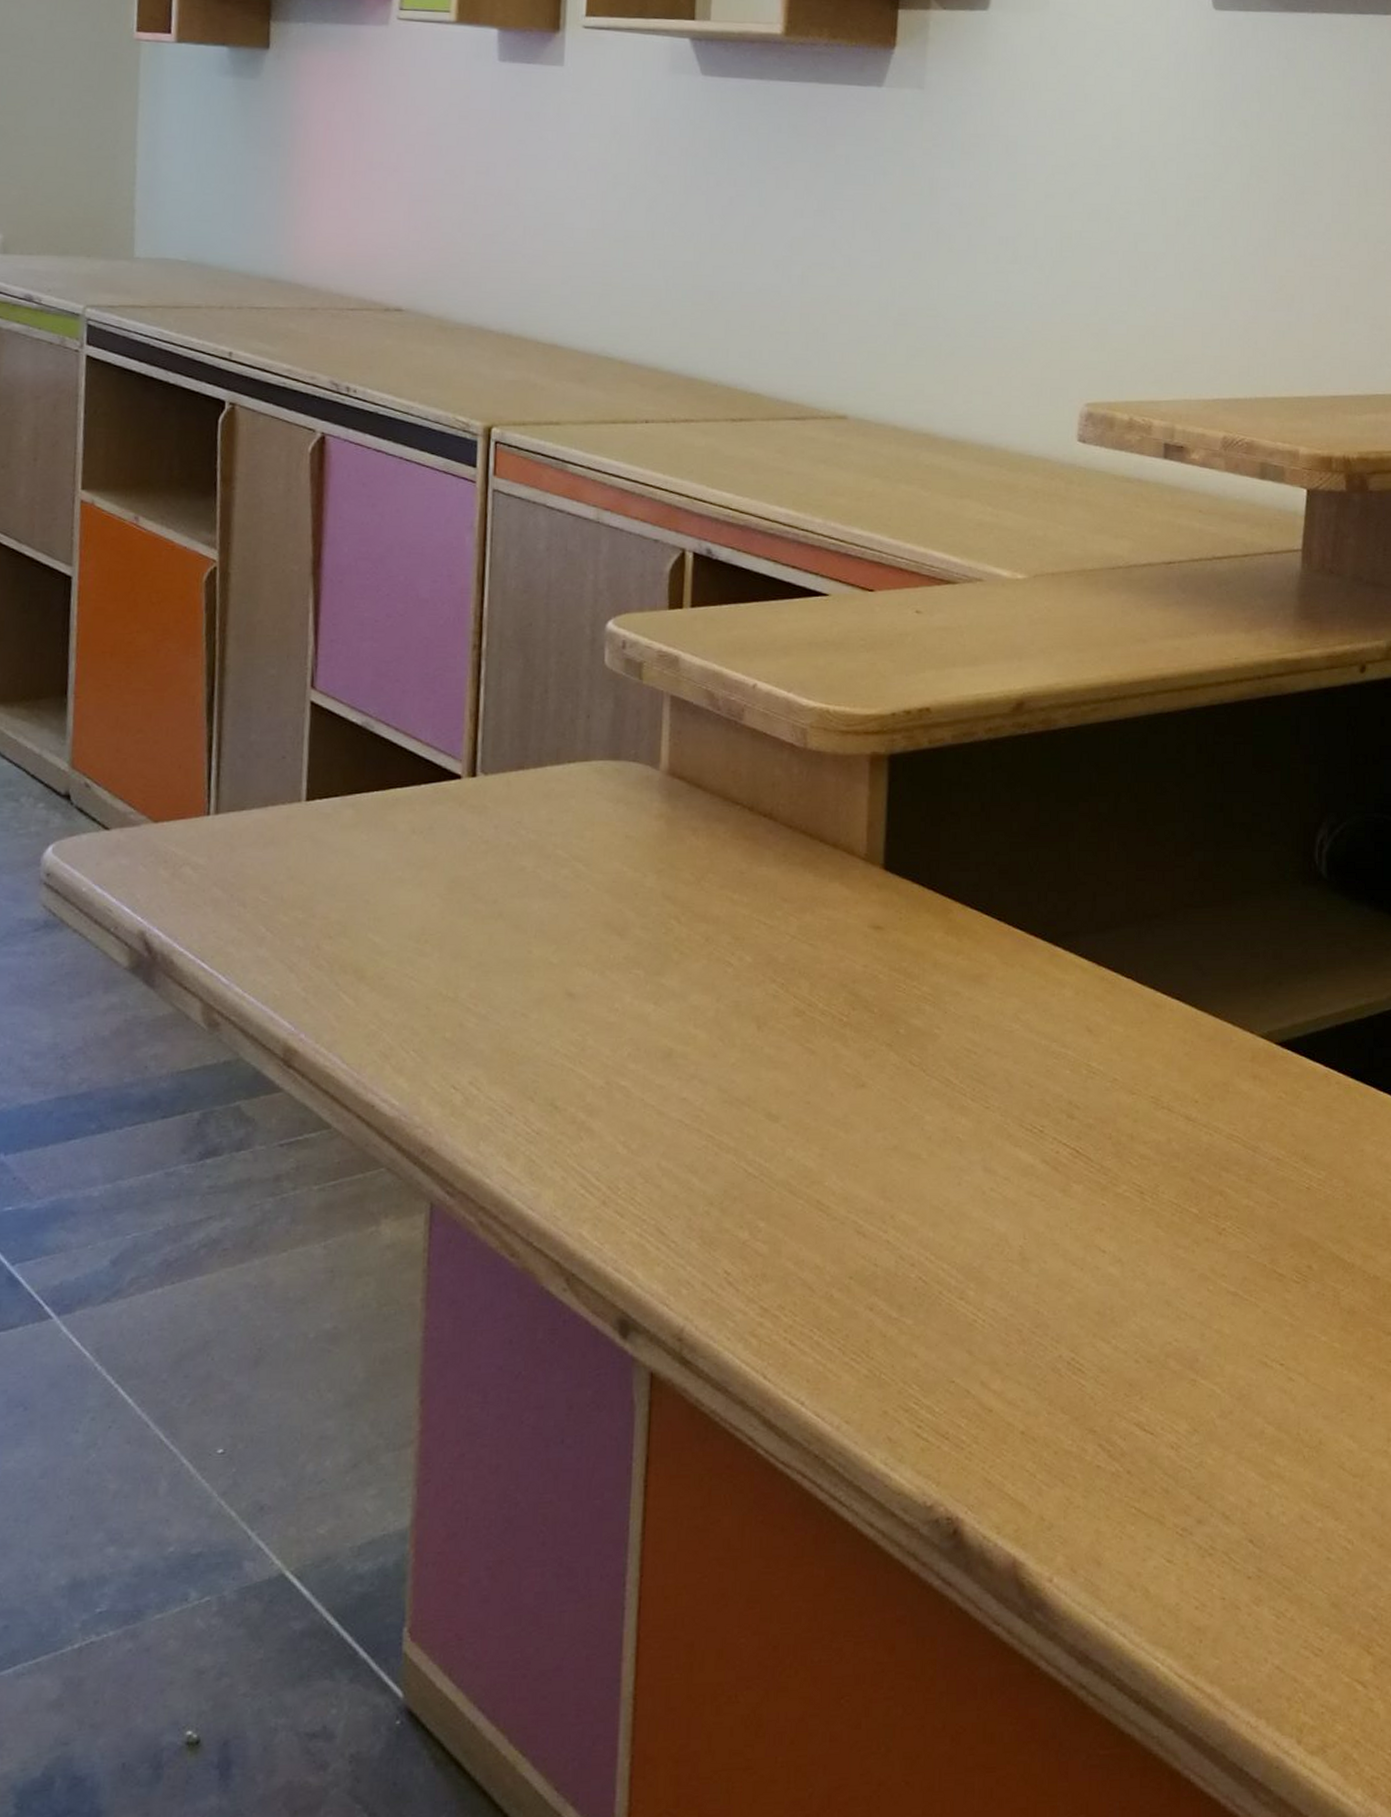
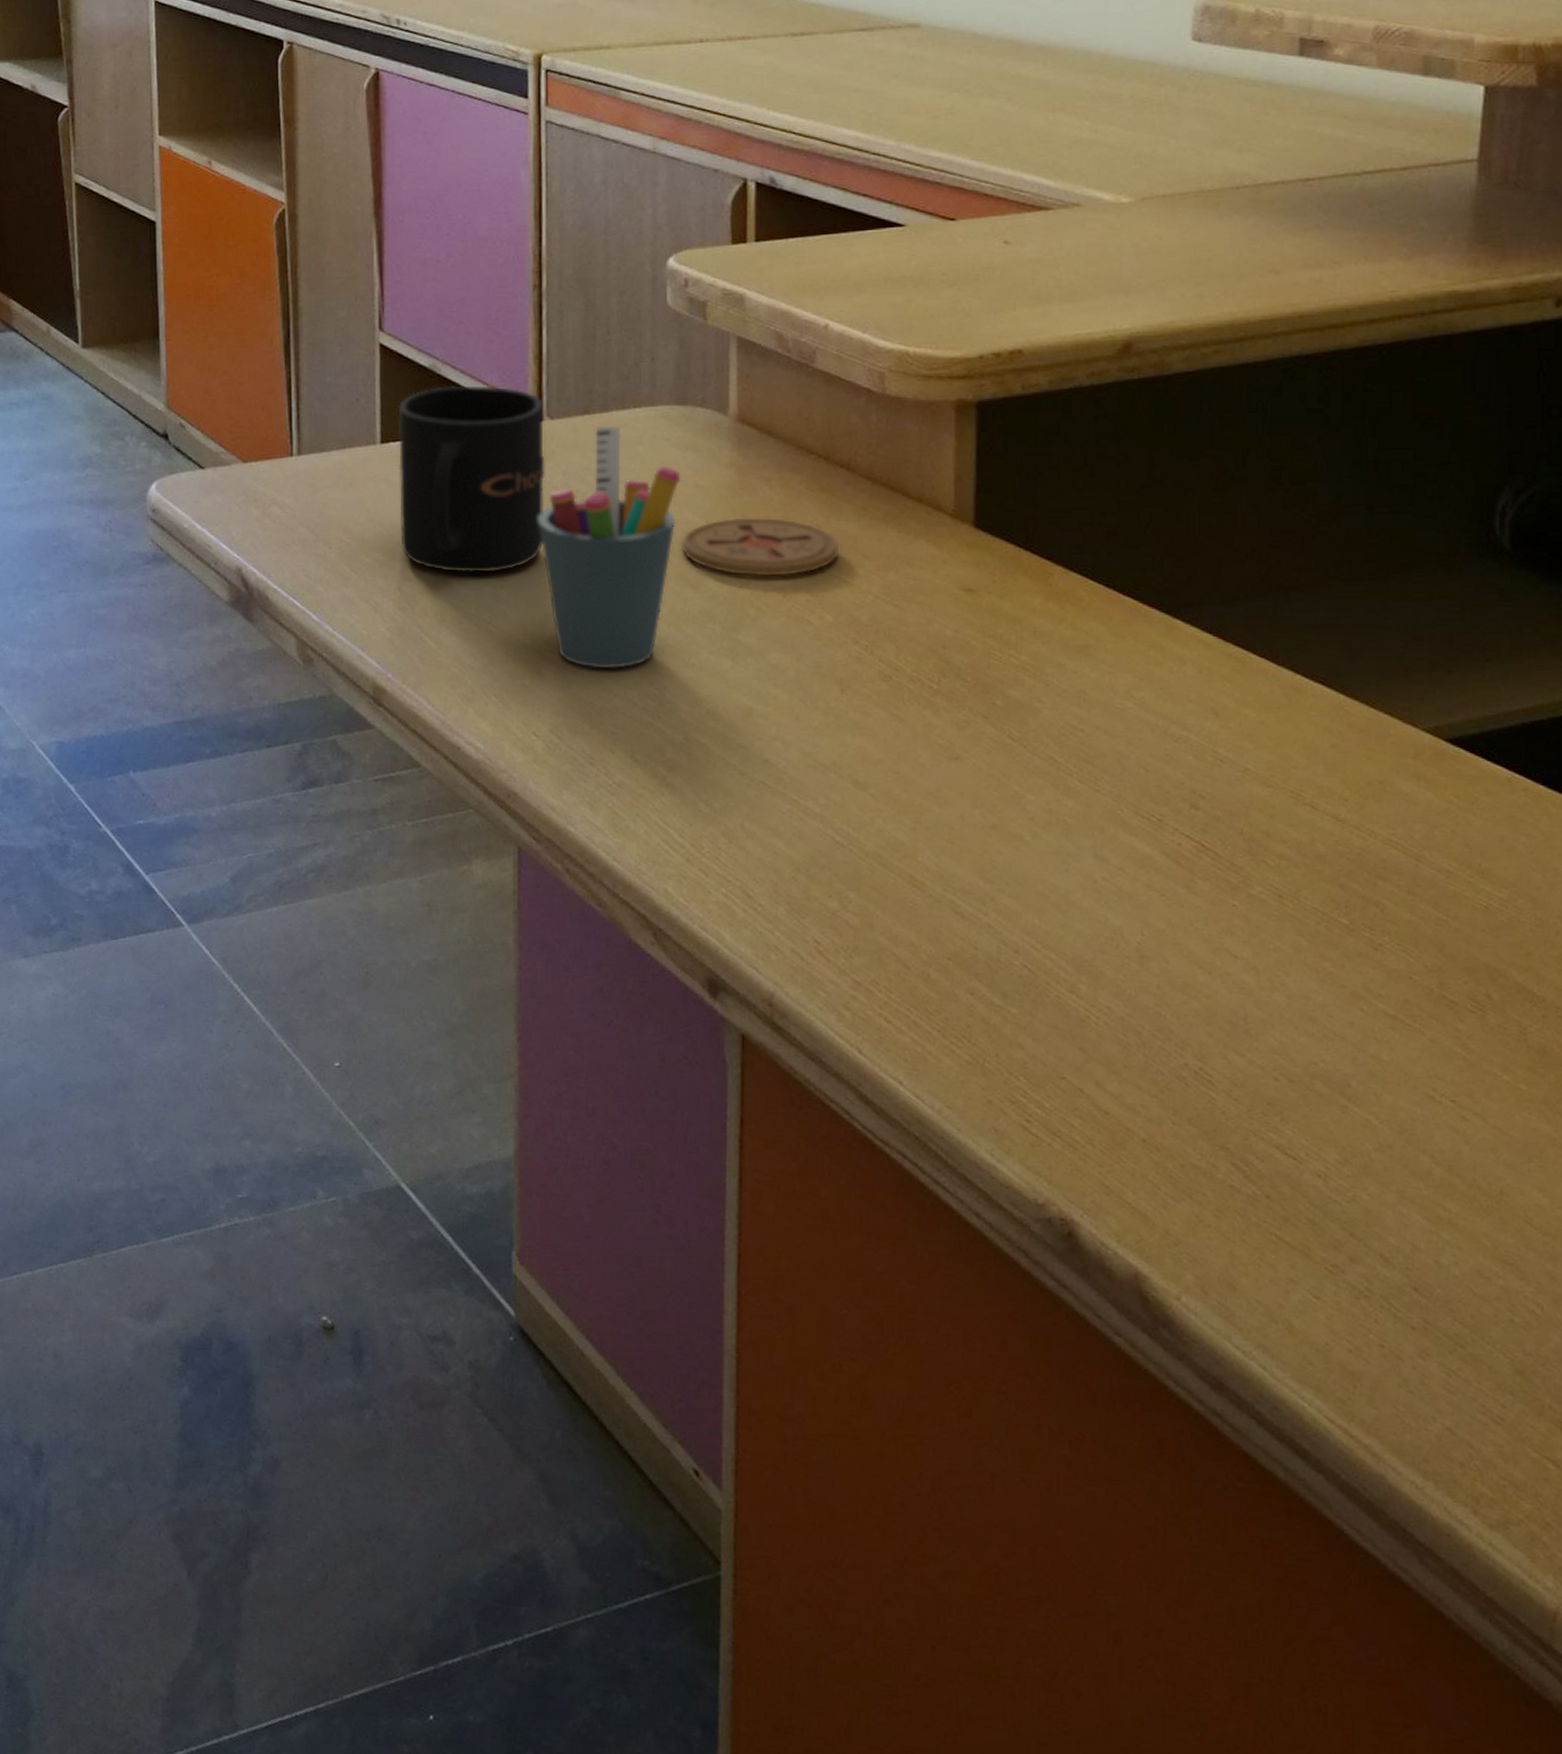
mug: none [321,742,478,929] -> present [398,385,545,574]
pen holder: none [467,780,613,1019] -> present [538,426,682,669]
coaster: none [609,866,761,921] -> present [681,517,840,576]

